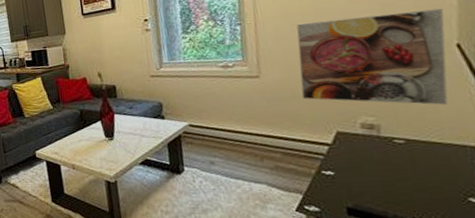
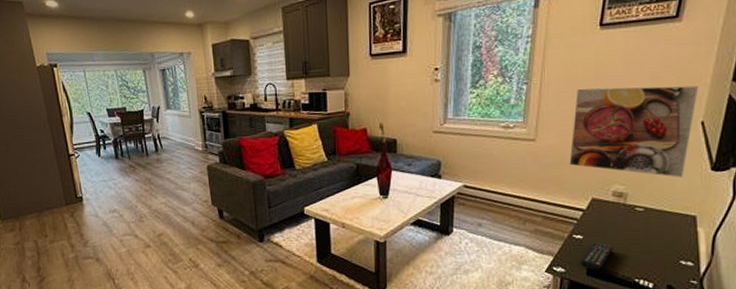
remote control: none [337,179,376,209] -> present [581,243,613,270]

